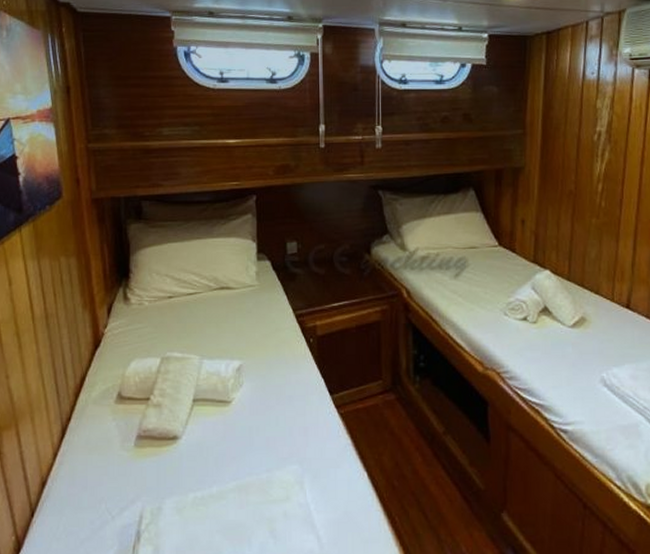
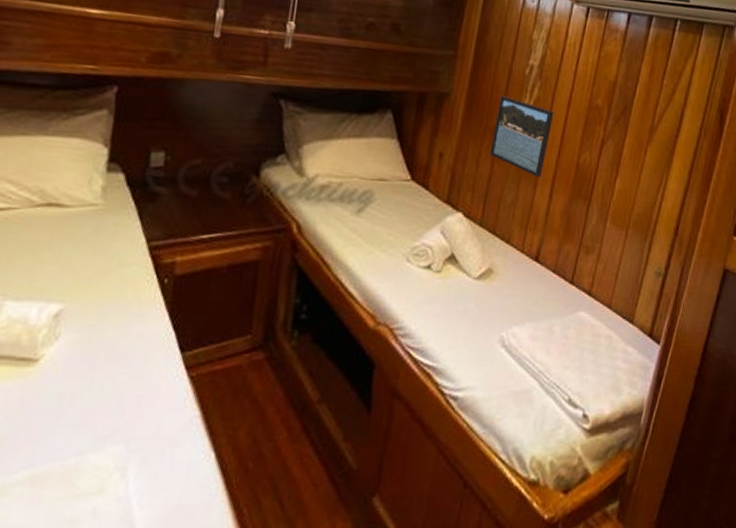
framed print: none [568,163,628,232] -> present [489,95,554,177]

